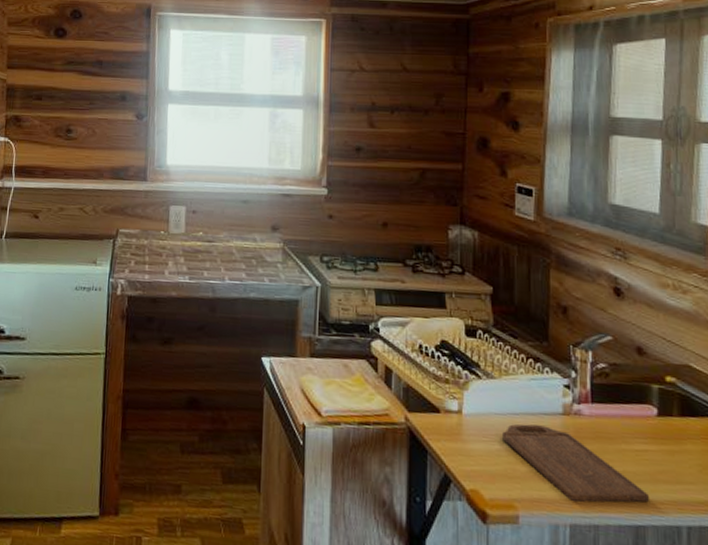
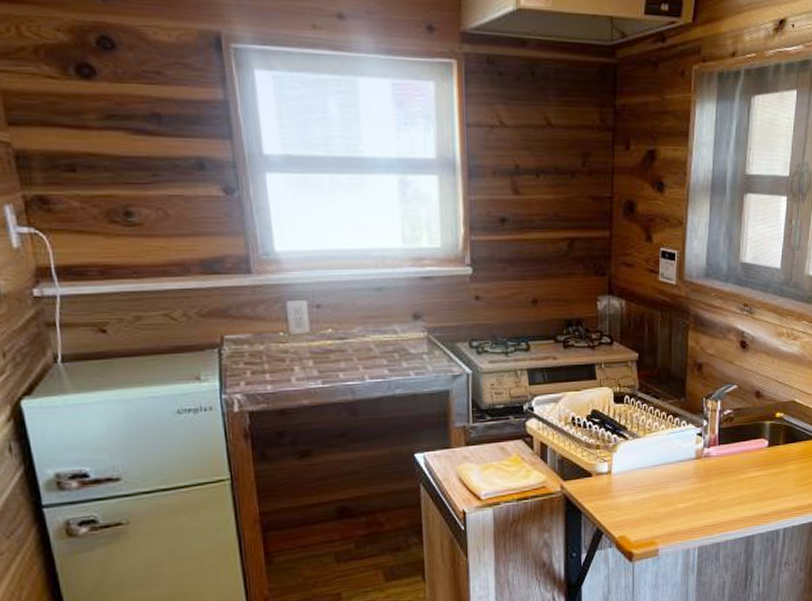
cutting board: present [502,423,650,503] -> none [646,471,759,529]

